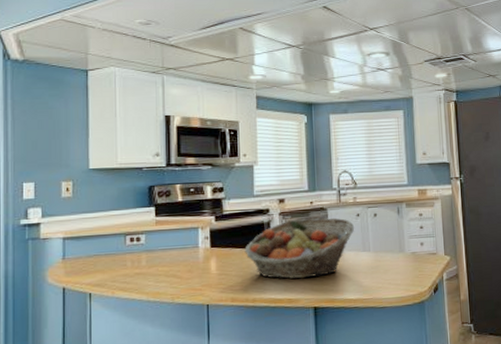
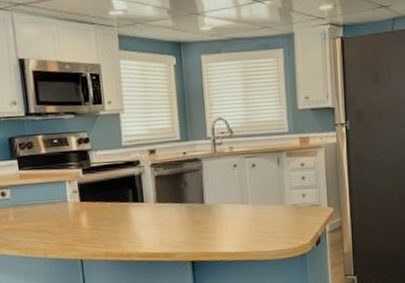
fruit basket: present [245,217,355,279] -> none [116,168,232,233]

